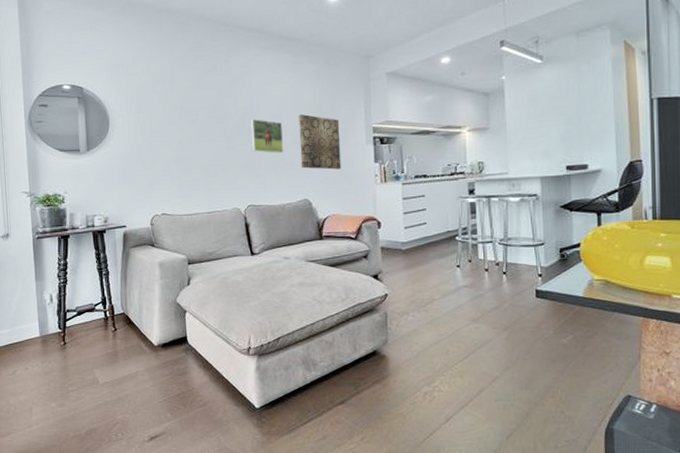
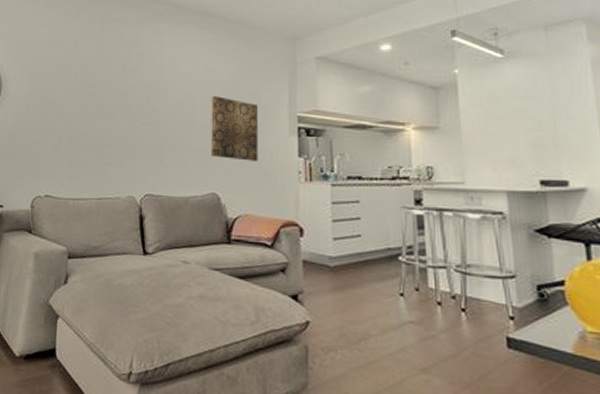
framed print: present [250,119,284,153] -> none [155,97,193,137]

